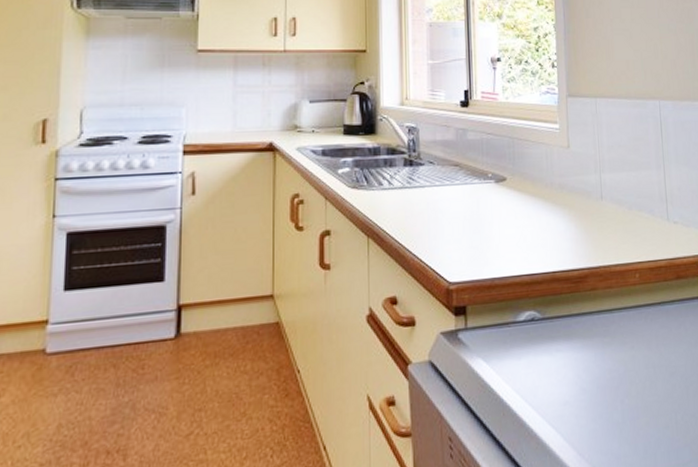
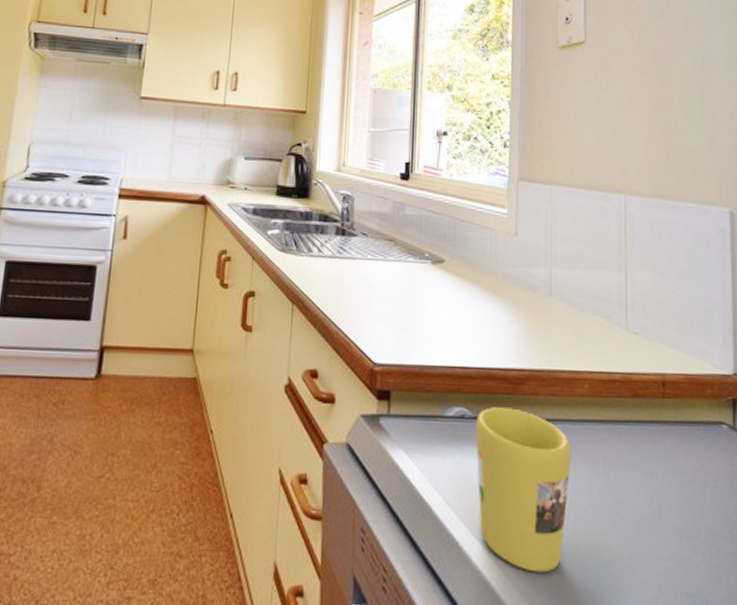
mug: none [545,304,629,448] -> present [475,407,571,573]

